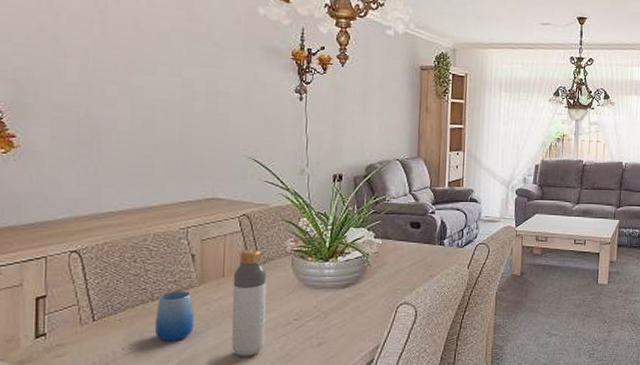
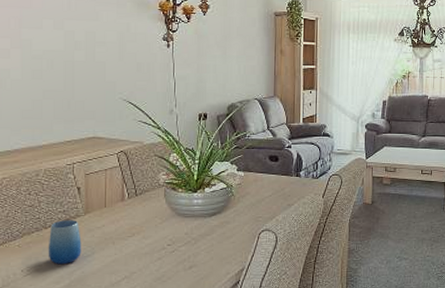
bottle: present [232,249,267,356] -> none [113,182,144,278]

